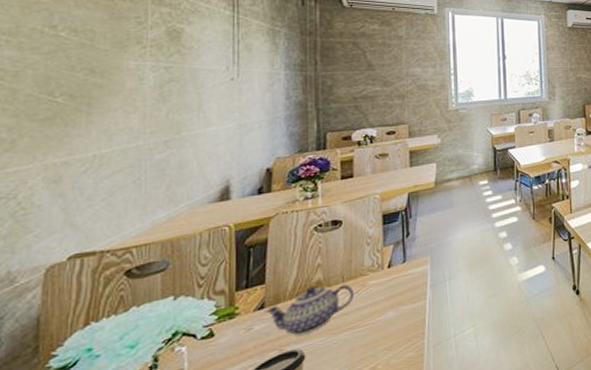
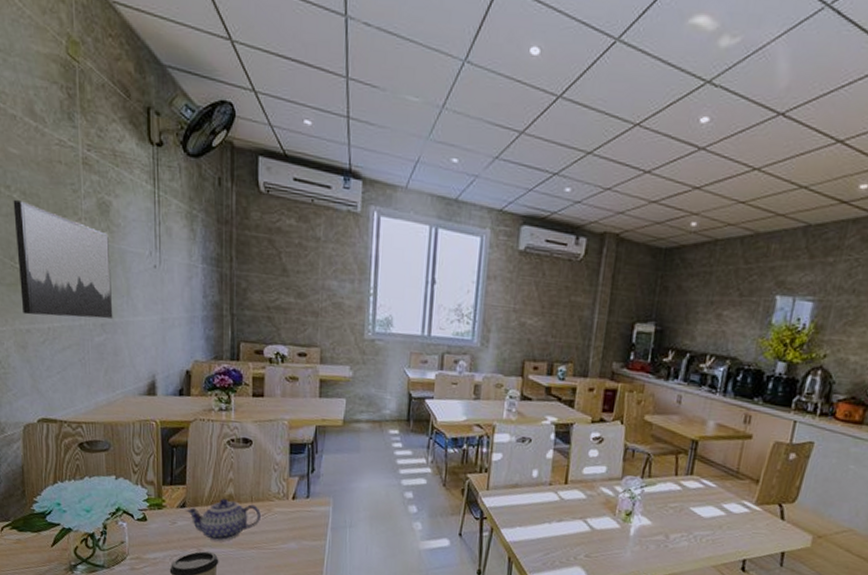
wall art: none [58,38,180,147] -> present [13,200,113,319]

